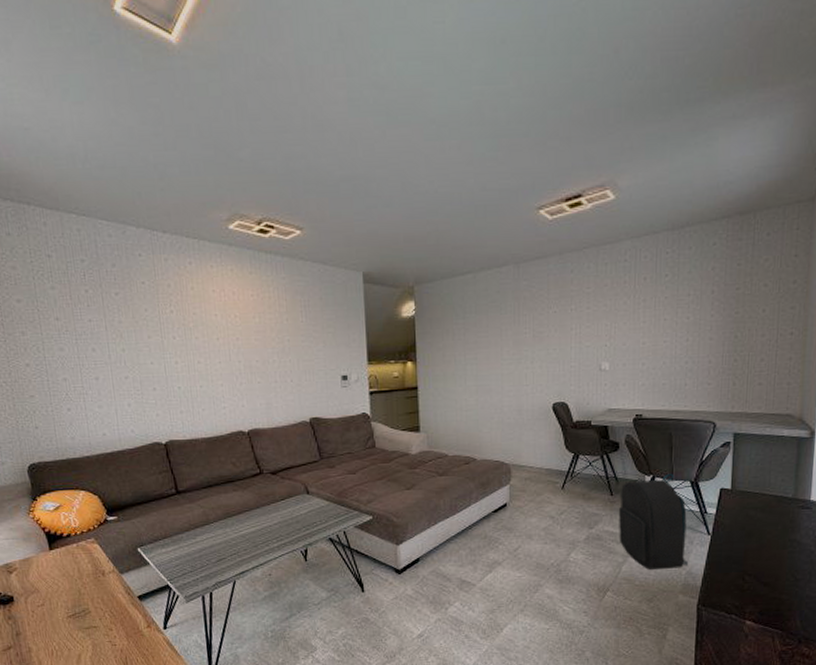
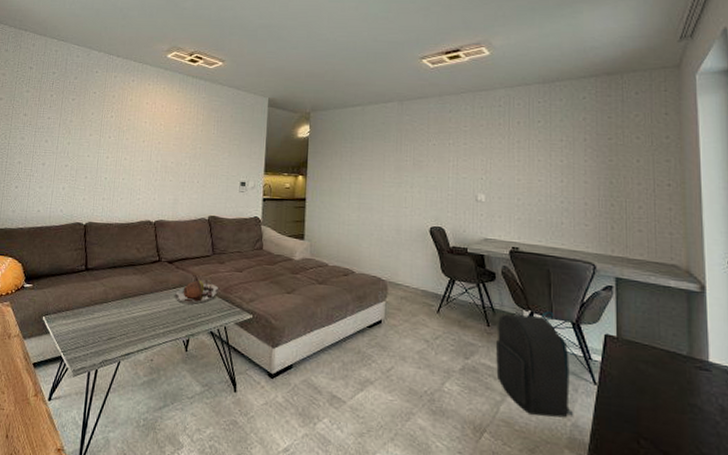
serving tray: none [285,487,333,515] -> present [175,279,219,305]

